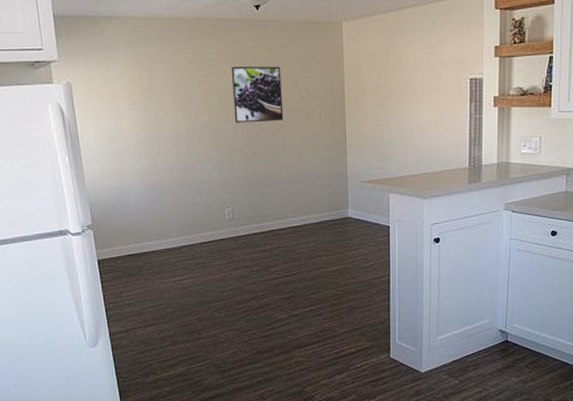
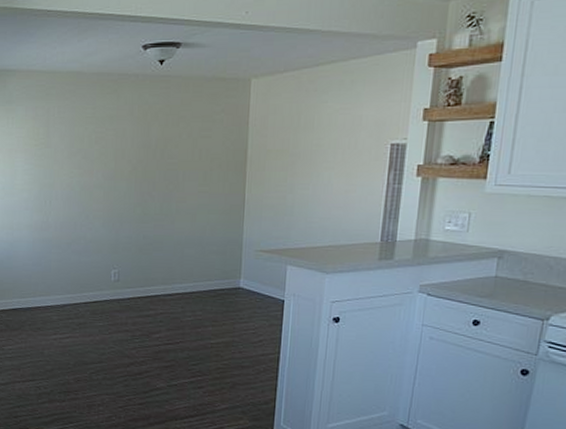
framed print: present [231,66,284,123] -> none [128,123,181,183]

